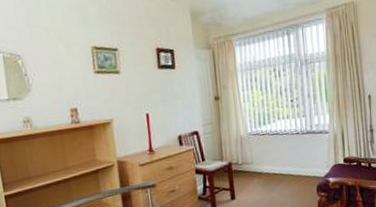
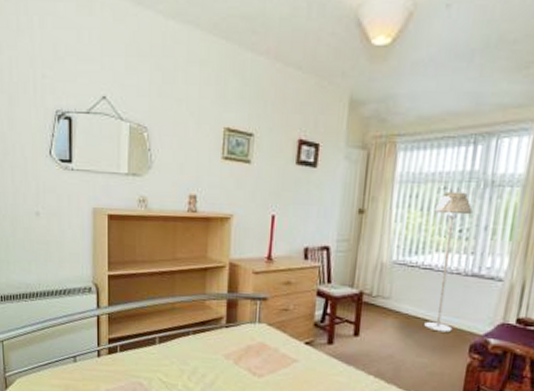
floor lamp: none [270,71,302,182] -> present [424,191,473,333]

